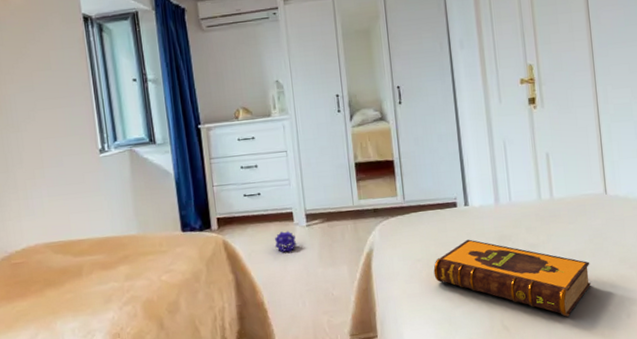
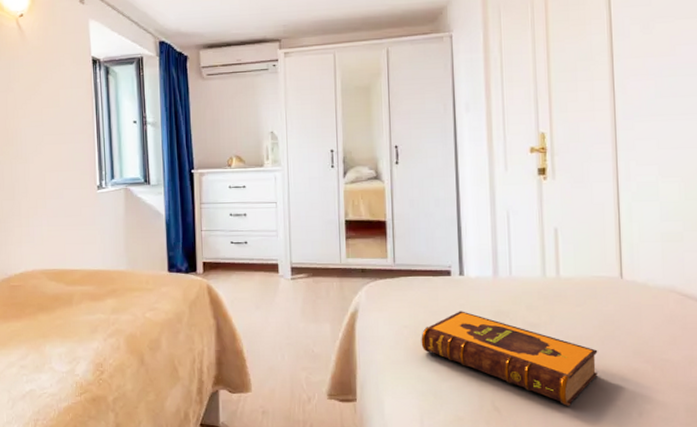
decorative ball: present [275,231,297,253] -> none [258,282,280,304]

